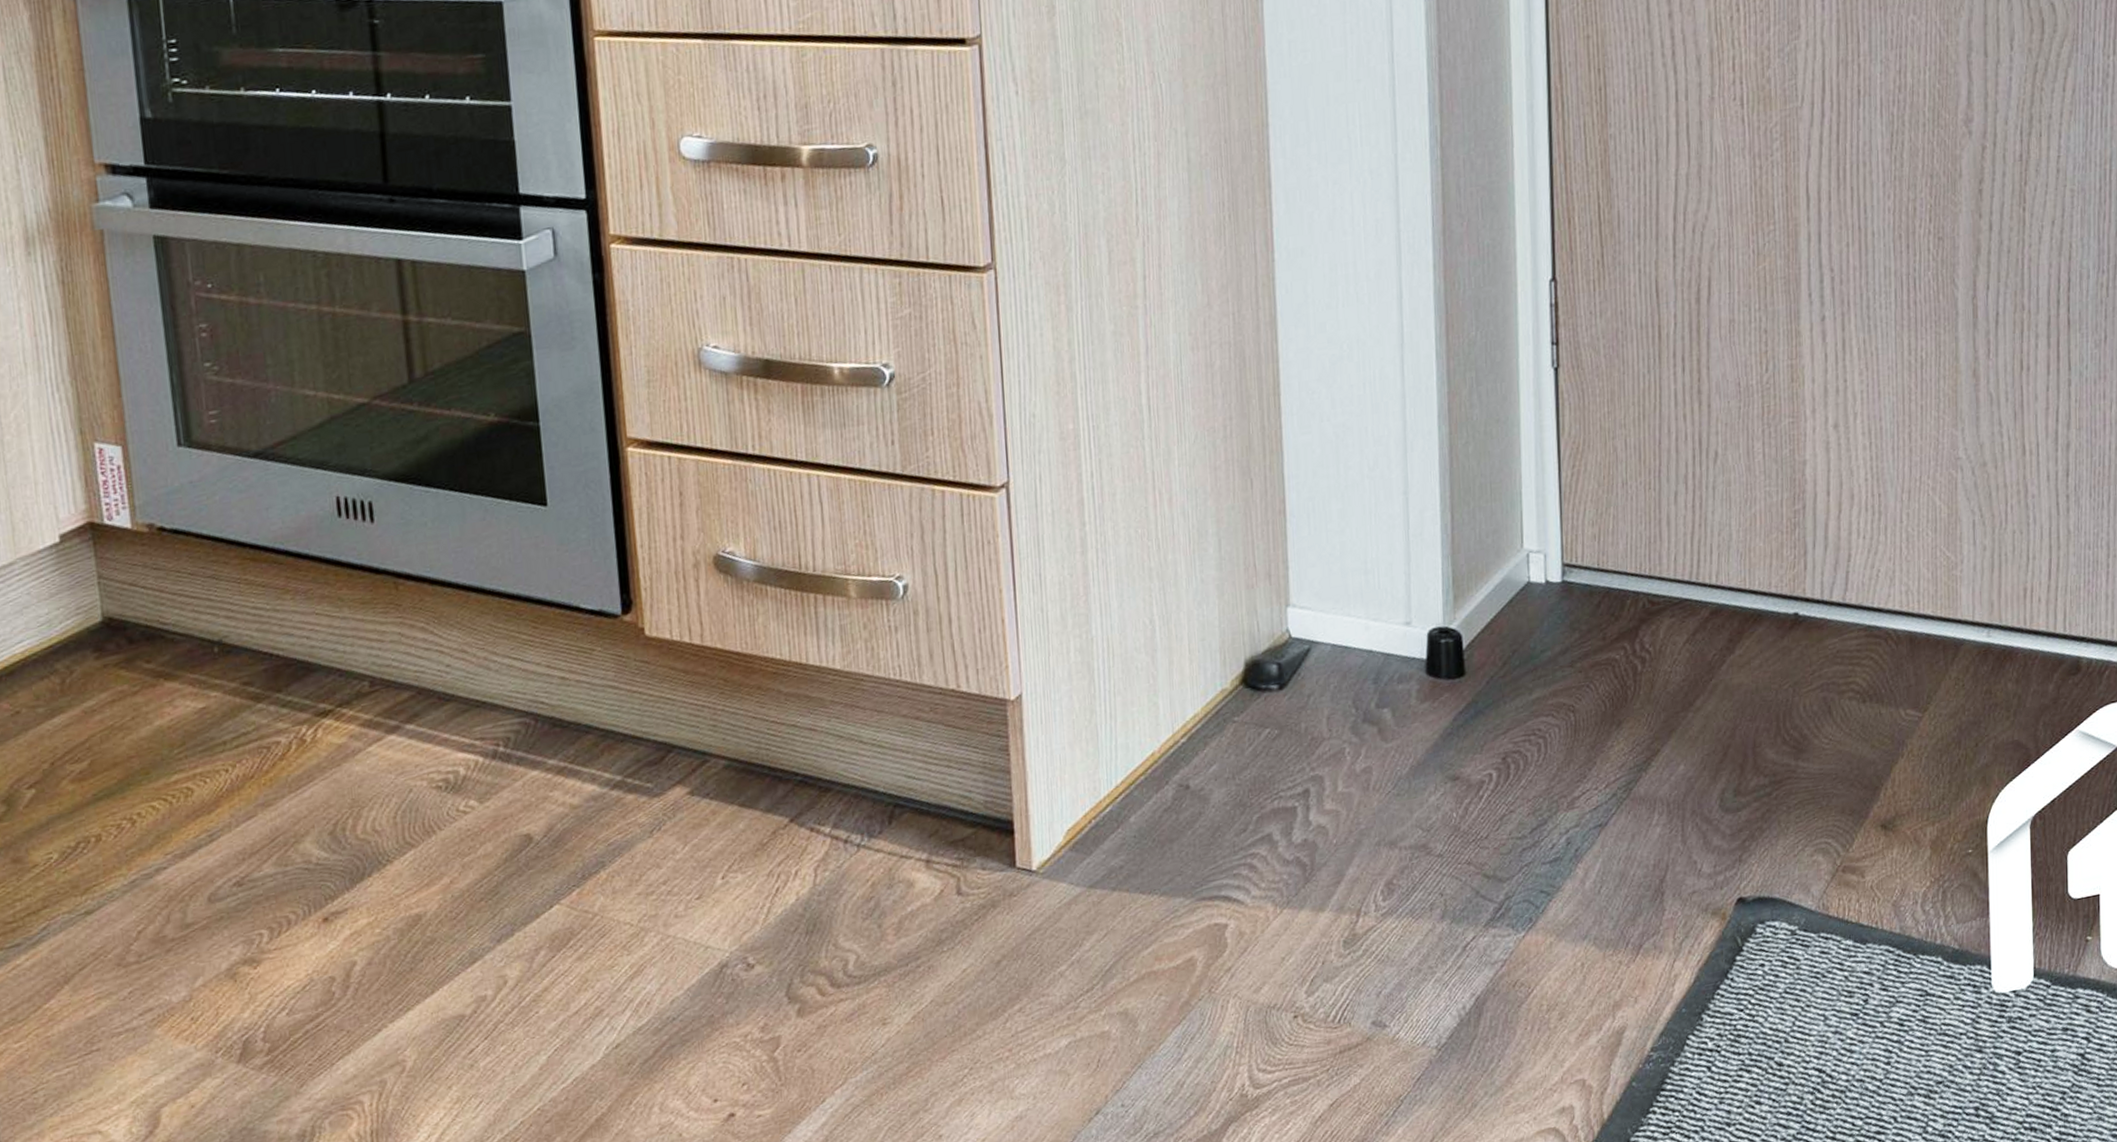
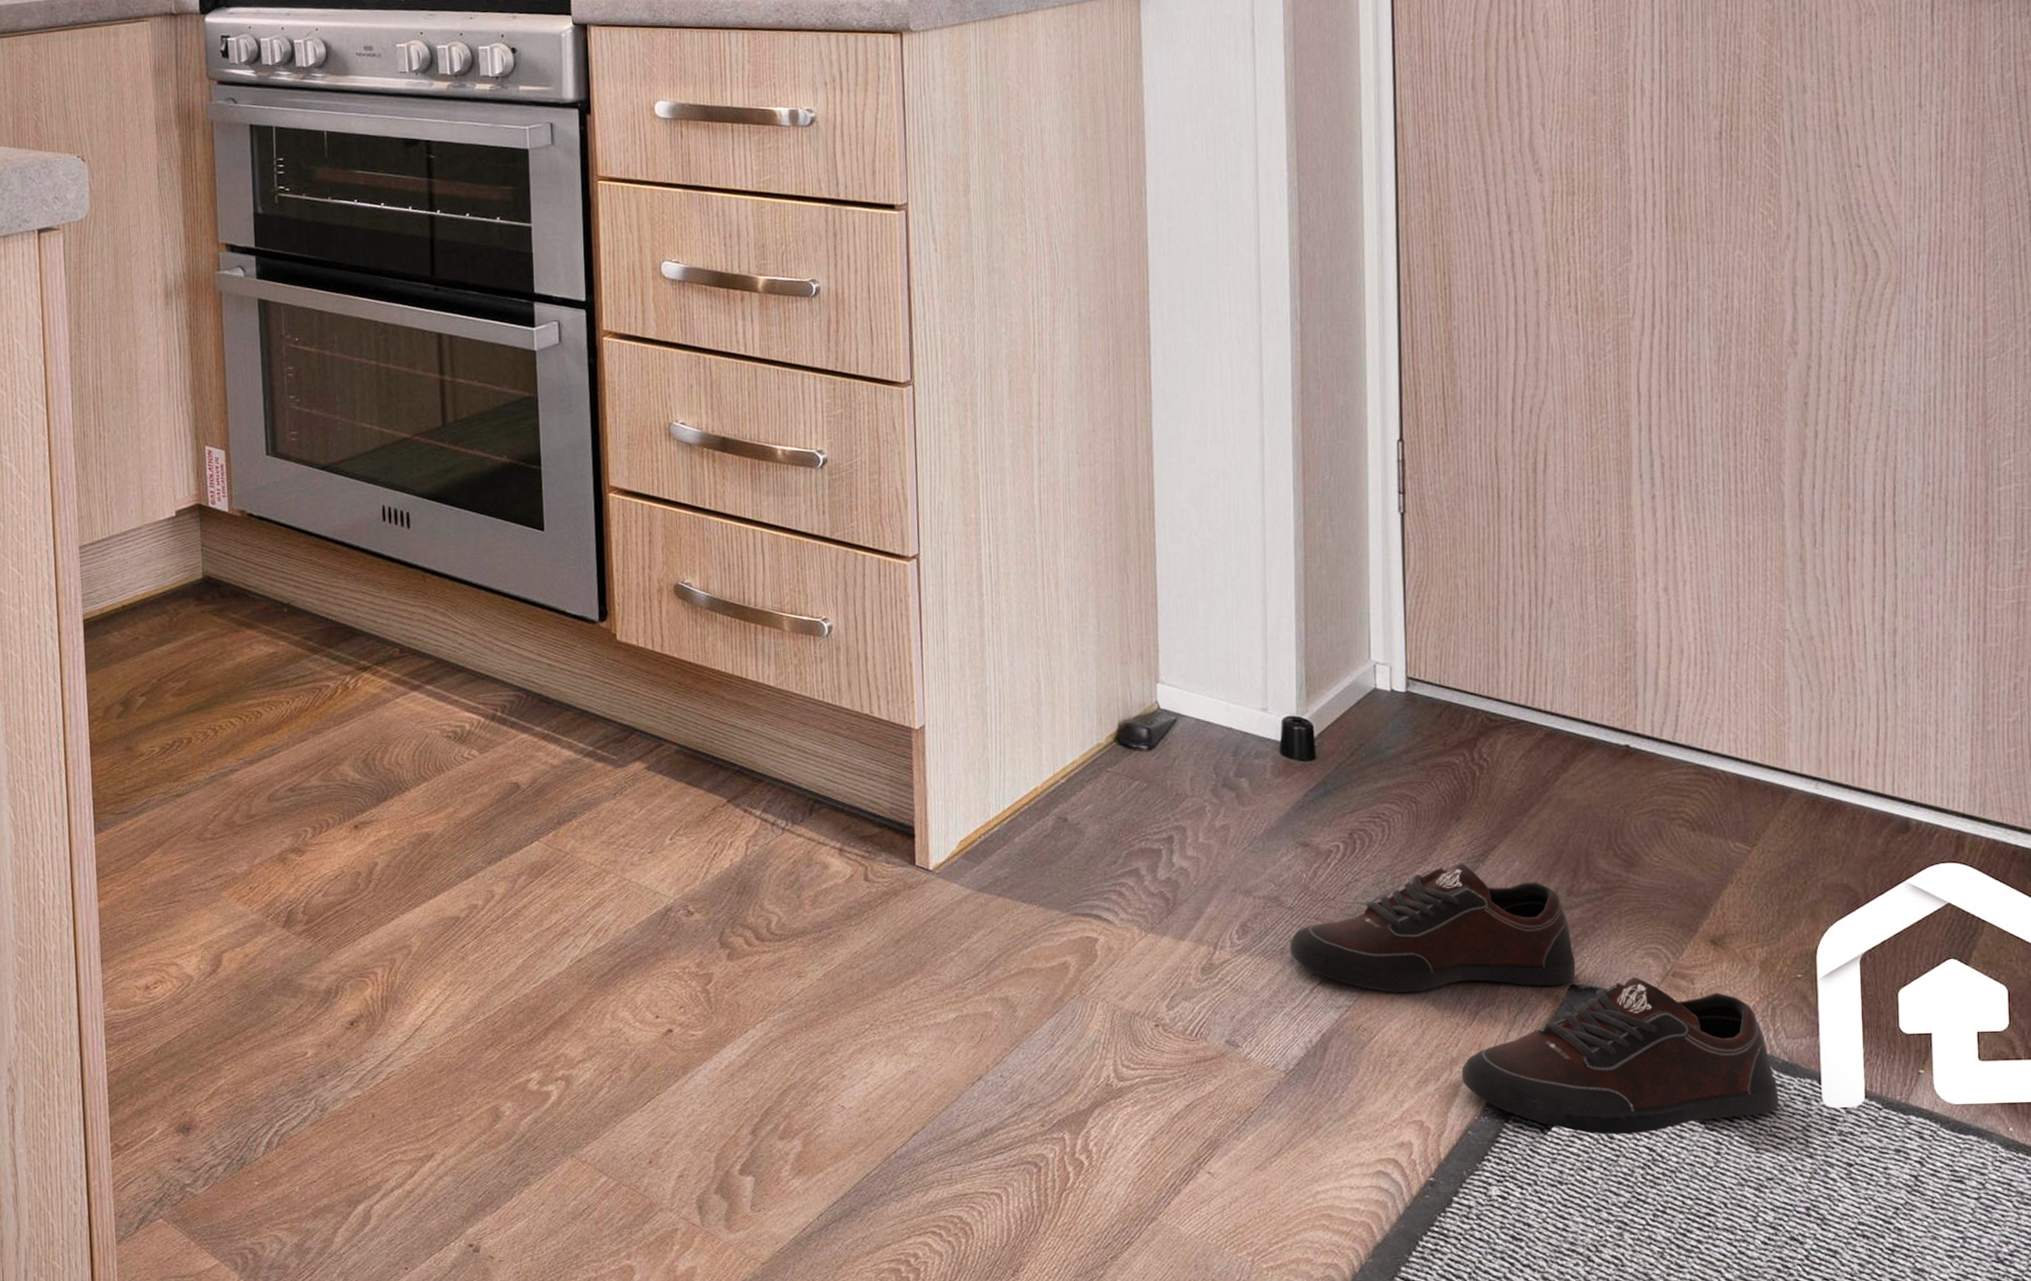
shoe: none [1439,775,1949,1064] -> present [1289,863,1779,1135]

